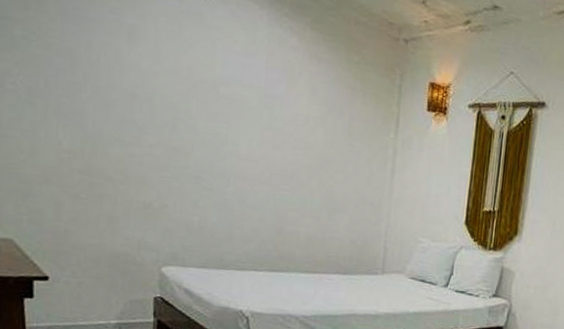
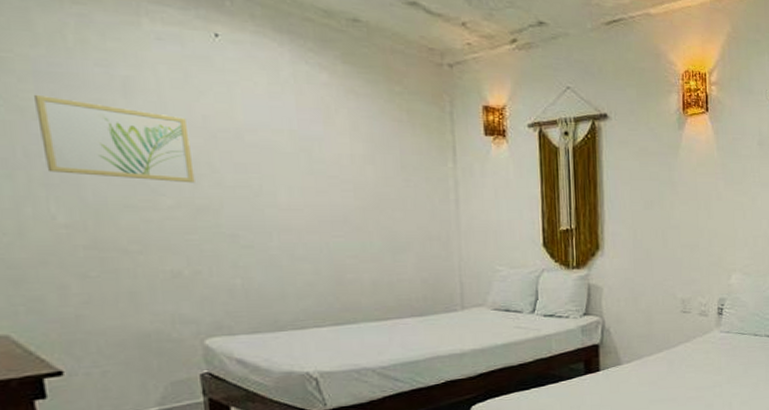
wall art: none [59,33,175,127] -> present [34,94,195,184]

